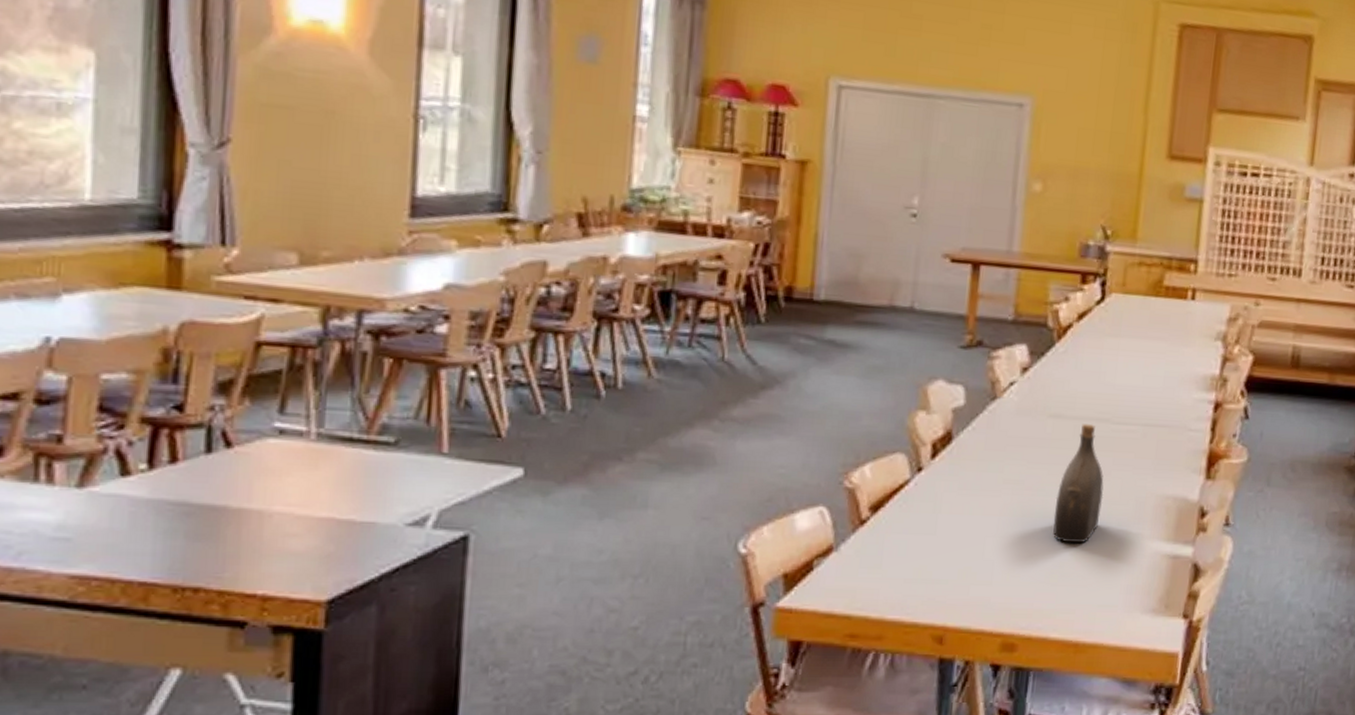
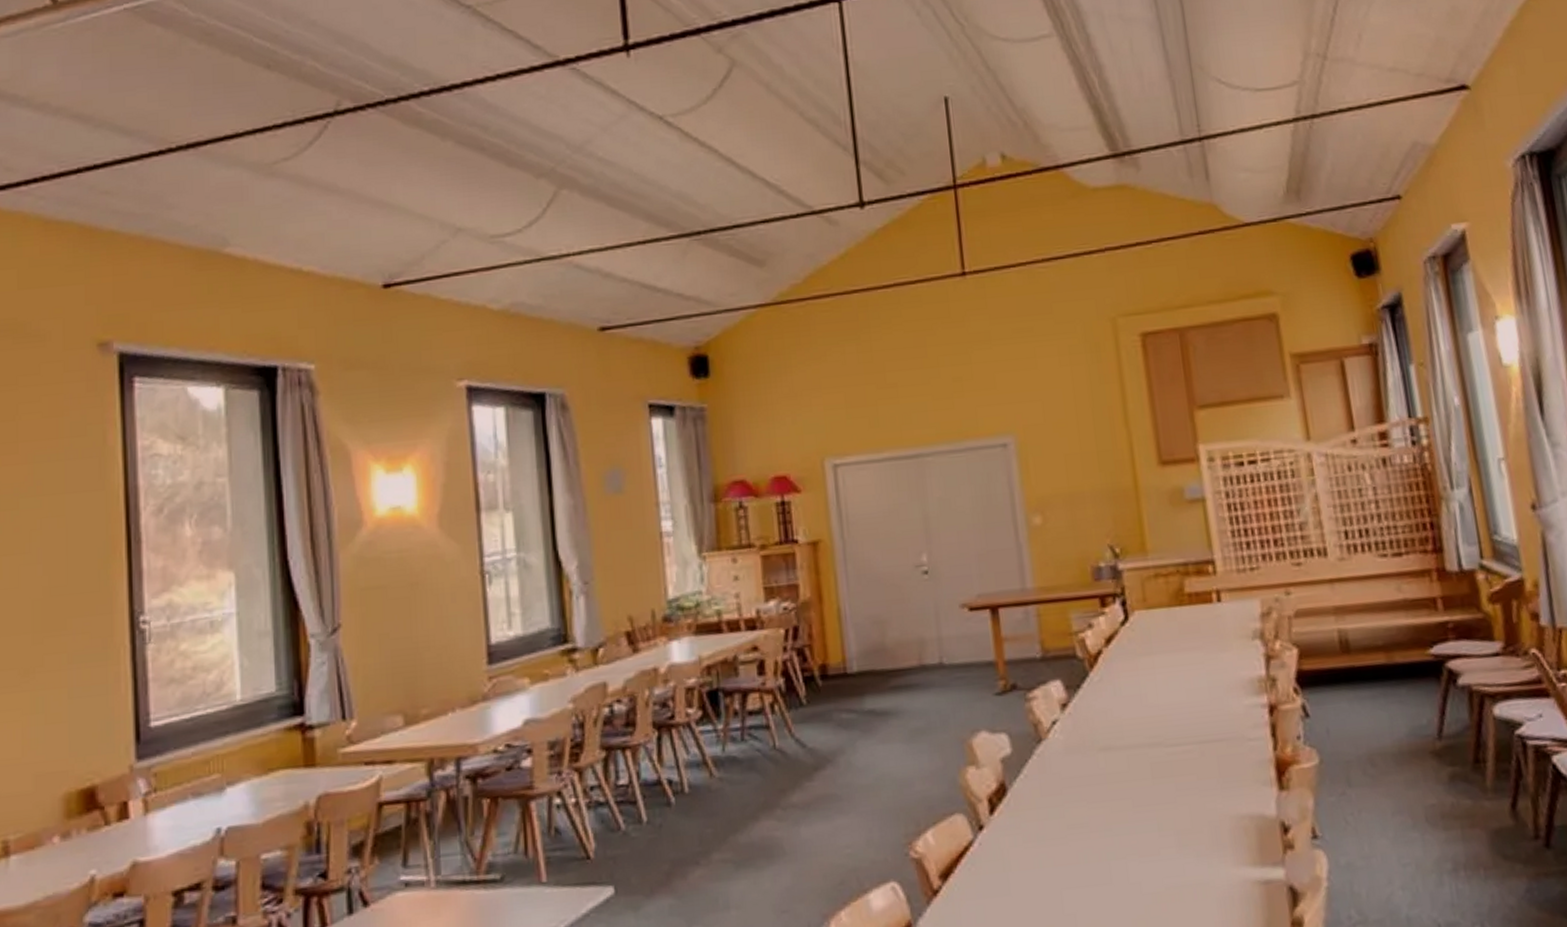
water jug: present [1053,424,1104,543] -> none [1124,751,1176,884]

